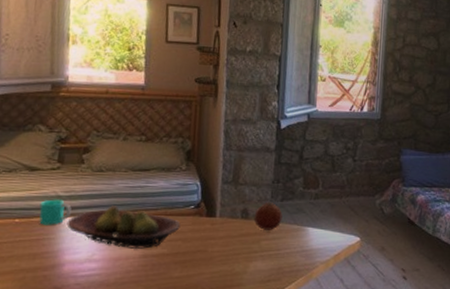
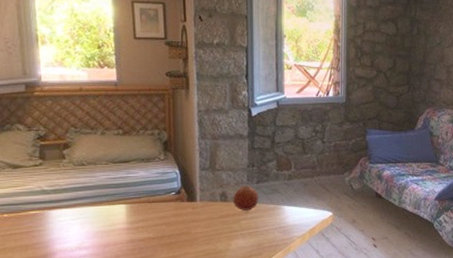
cup: present [39,199,72,225] -> none [26,193,57,218]
fruit bowl: present [66,205,181,250] -> none [54,196,164,236]

